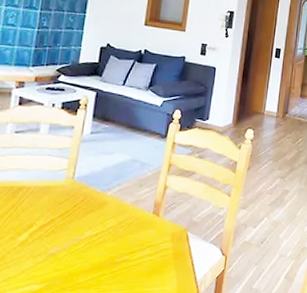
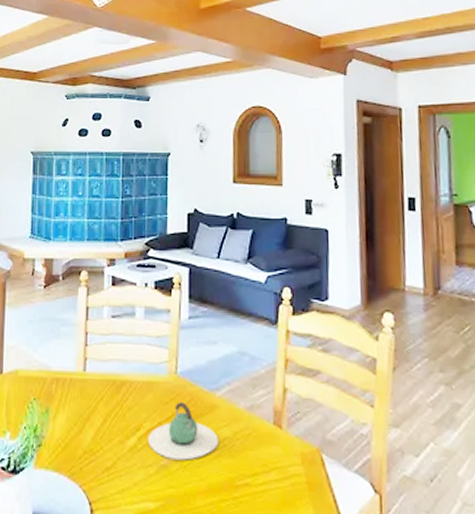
teapot: none [39,201,105,248] -> present [148,401,219,460]

